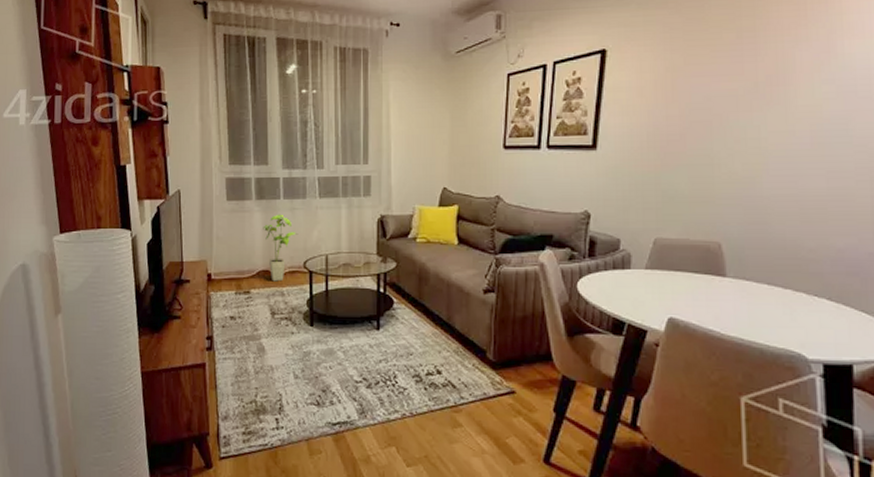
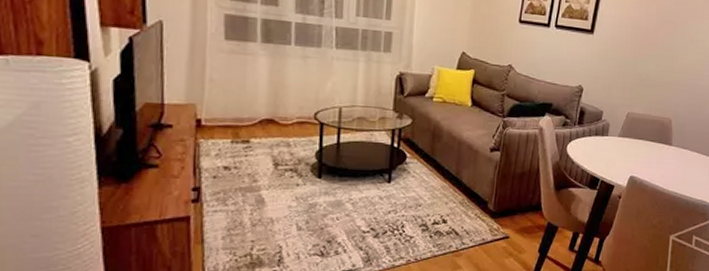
house plant: present [263,214,298,282] -> none [268,60,310,132]

